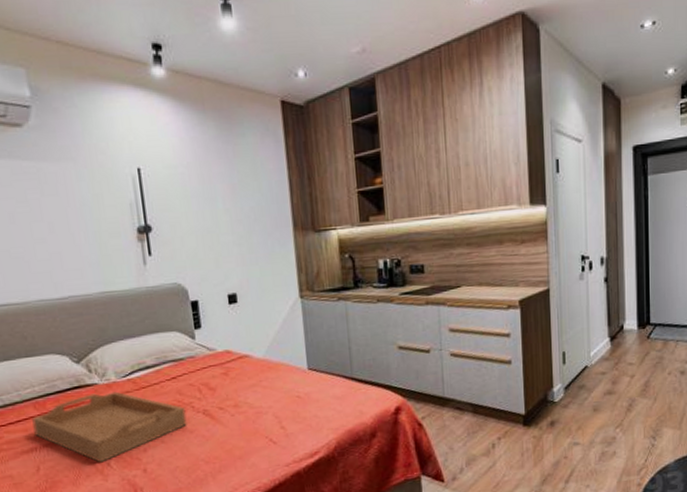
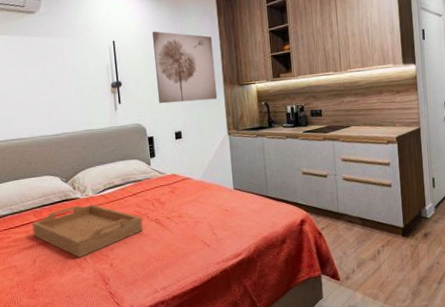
wall art: none [193,155,286,257] -> present [152,31,218,104]

